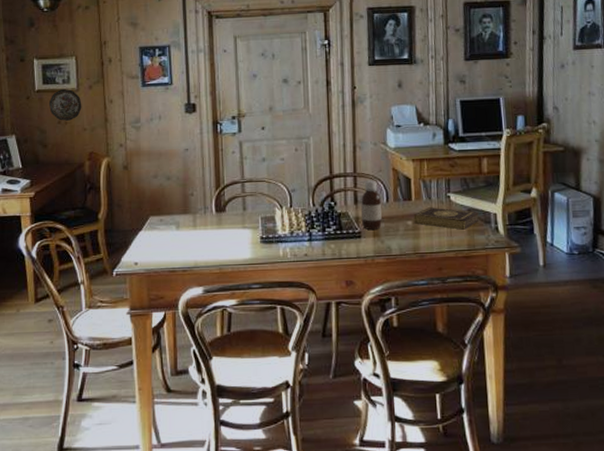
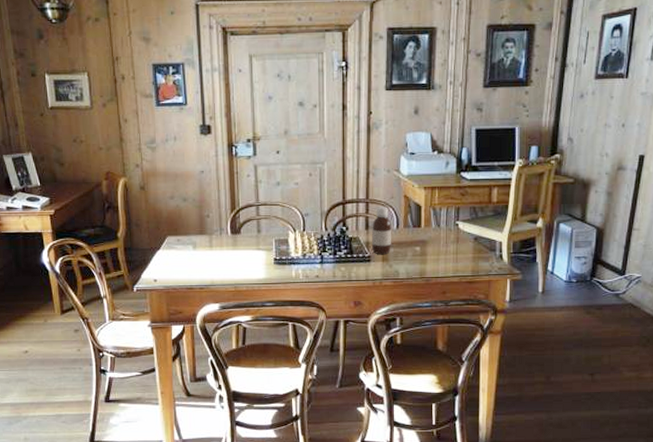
decorative plate: present [48,88,82,121] -> none [63,106,97,139]
book: present [413,207,479,230] -> none [422,234,485,257]

